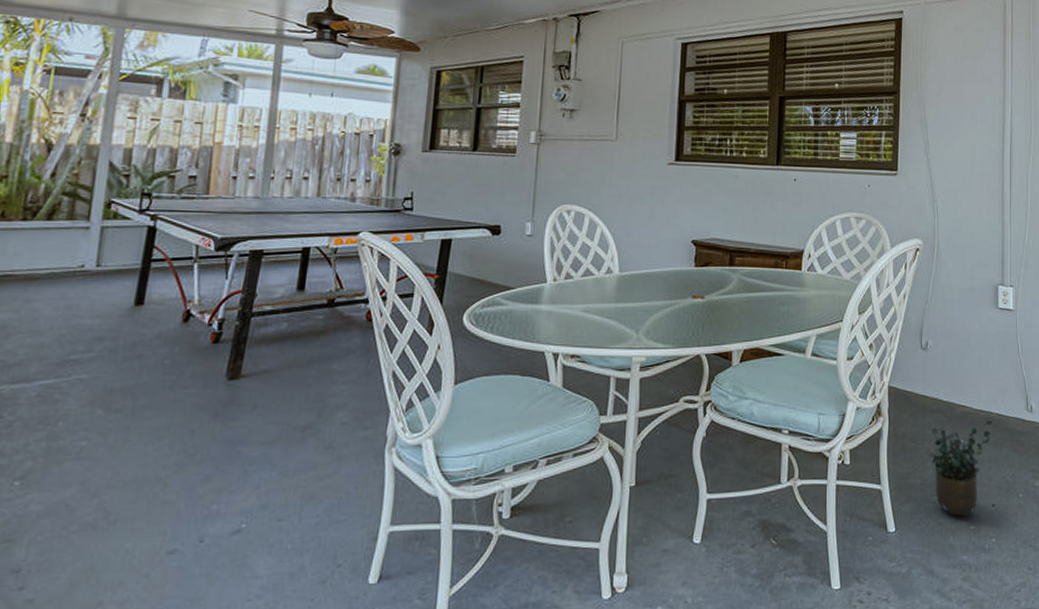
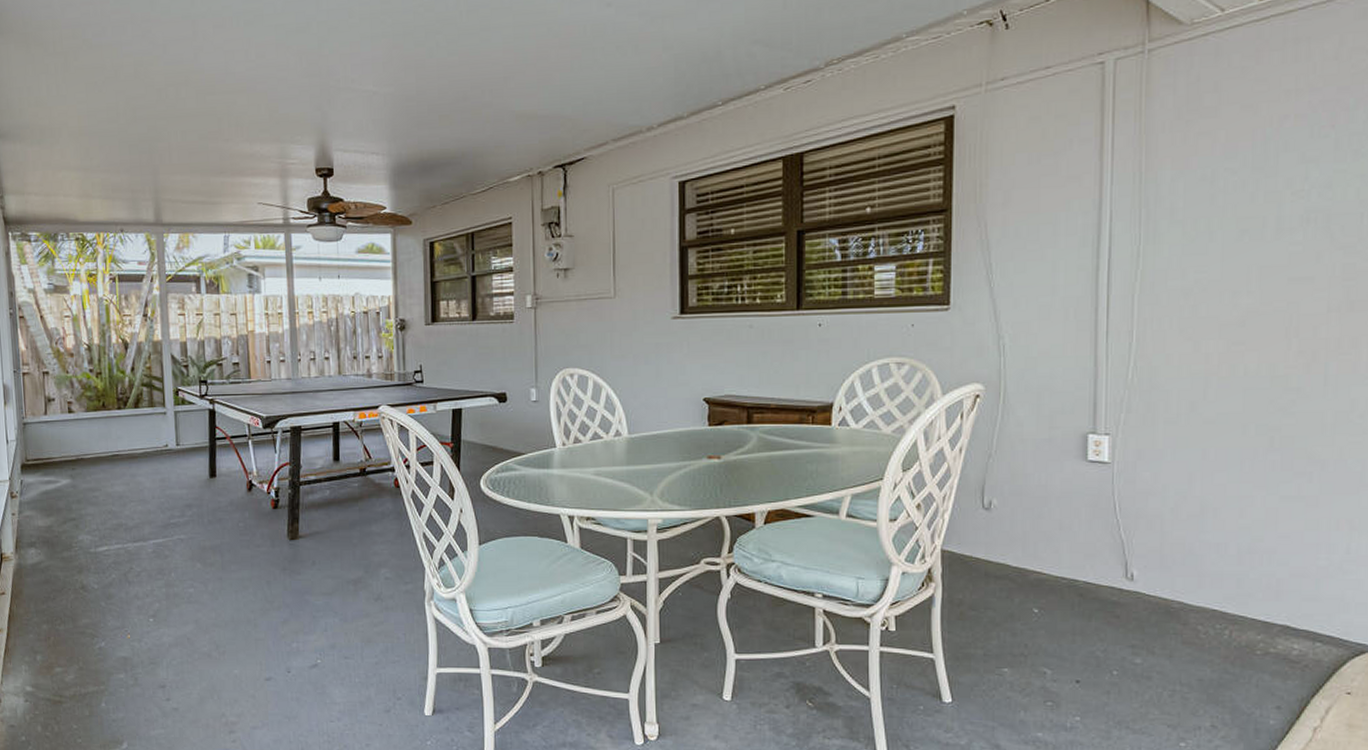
potted plant: present [930,420,993,517] -> none [994,588,1078,692]

